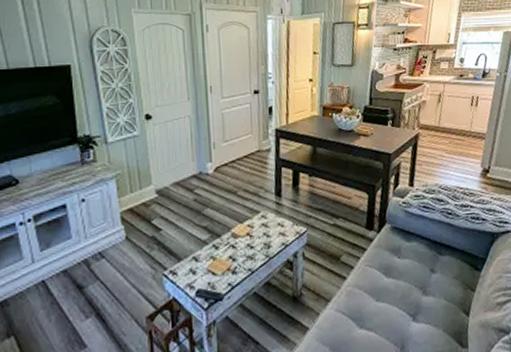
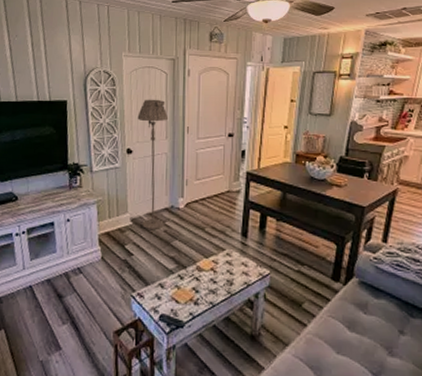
floor lamp: none [154,58,193,201] -> present [137,99,168,231]

